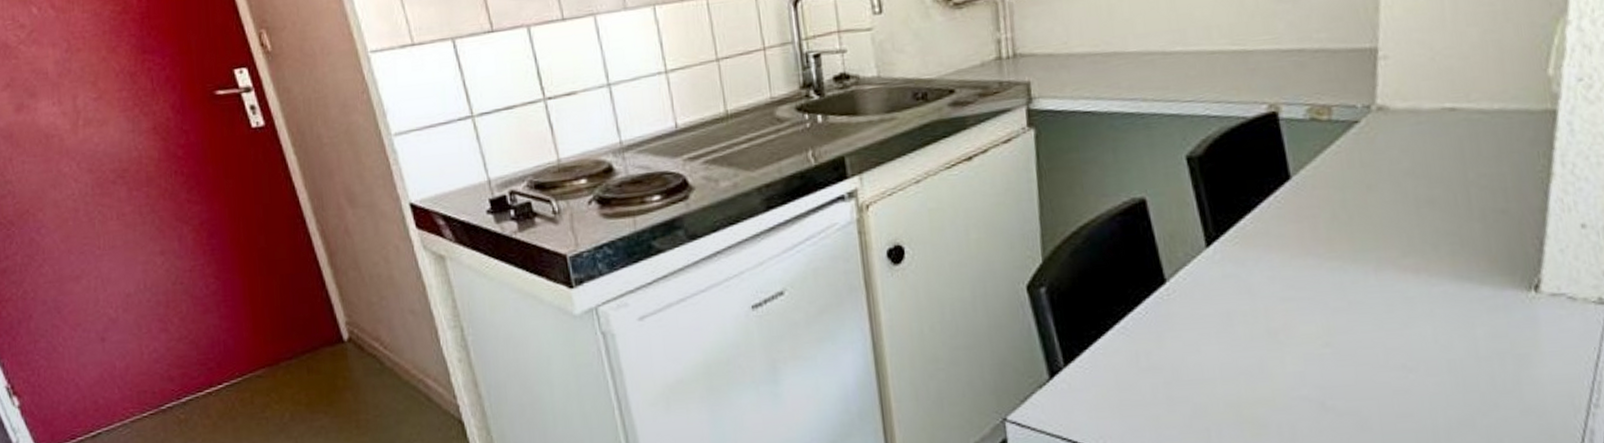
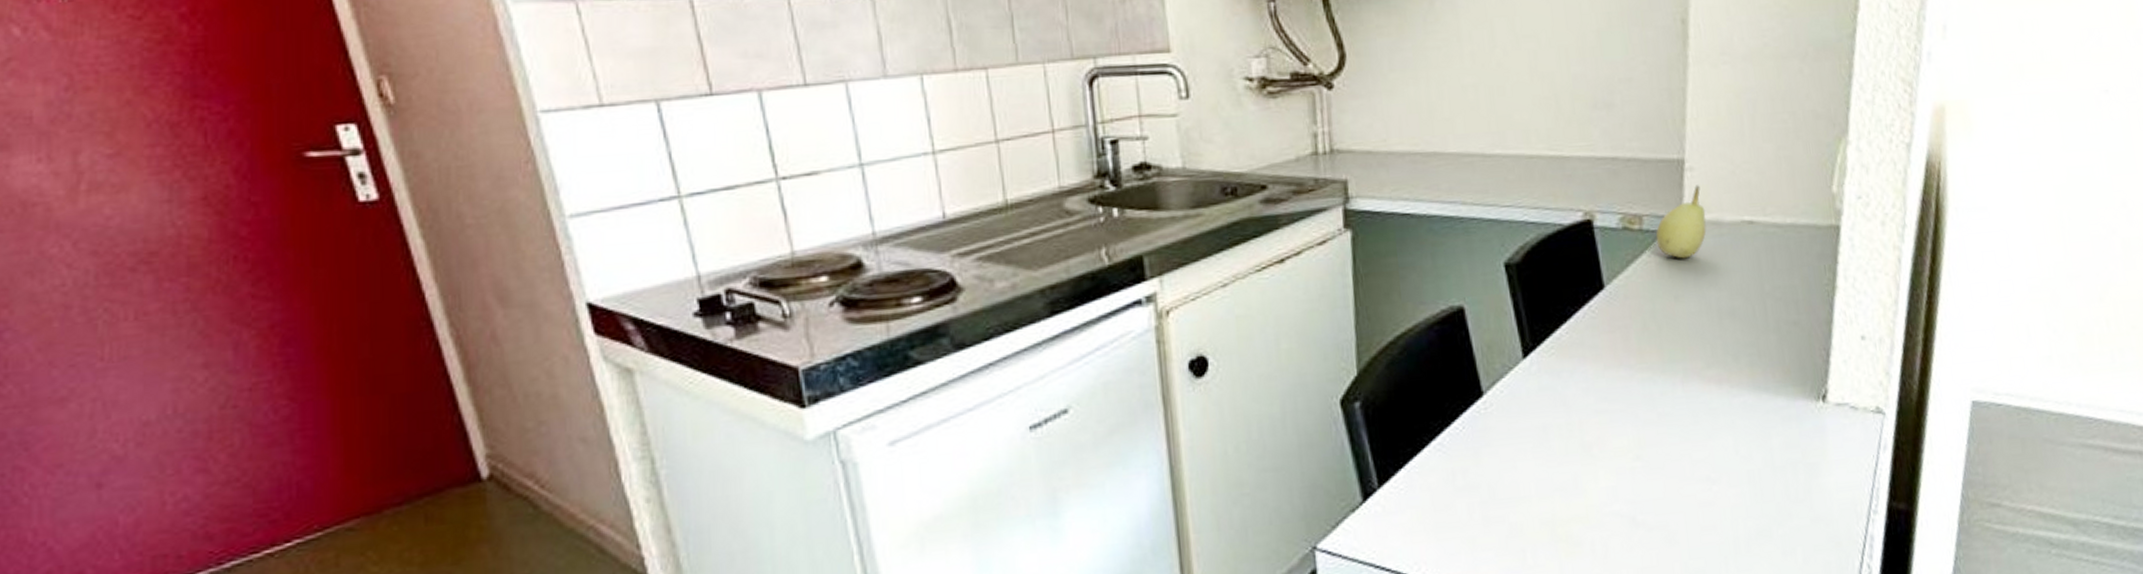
fruit: none [1346,73,1402,148] -> present [1655,185,1707,259]

